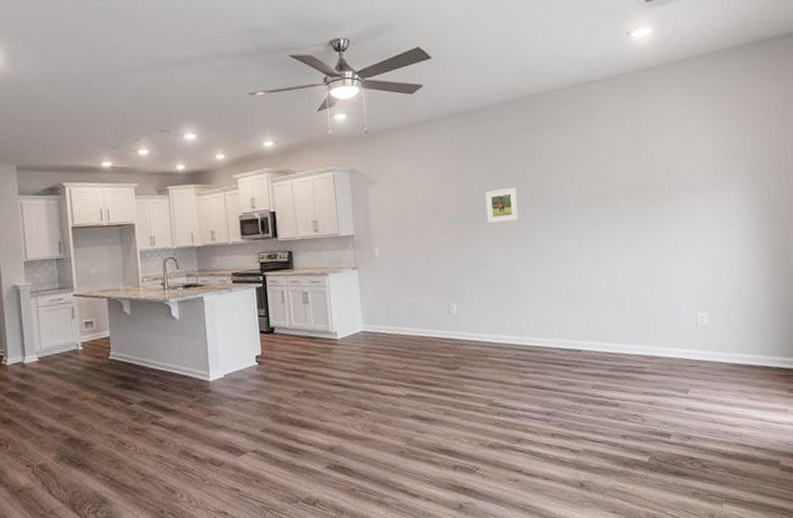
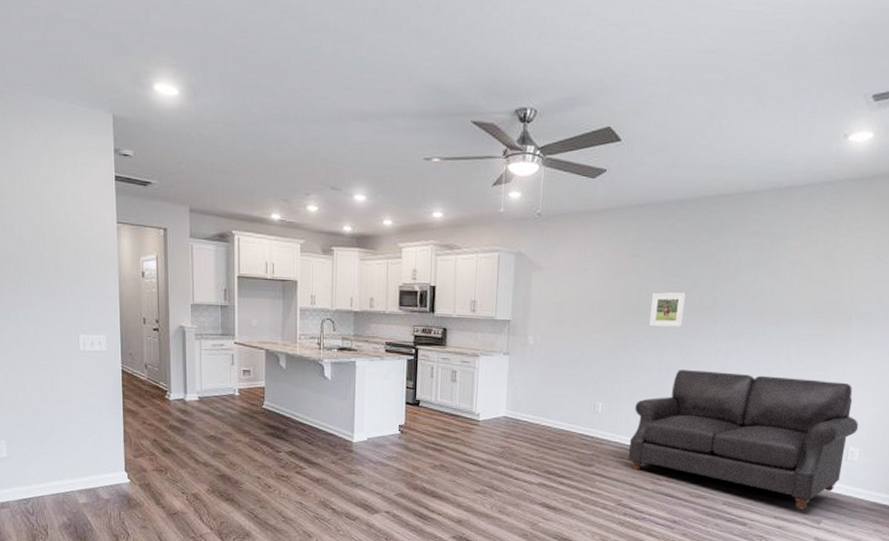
sofa: none [489,251,702,382] -> present [627,369,859,510]

